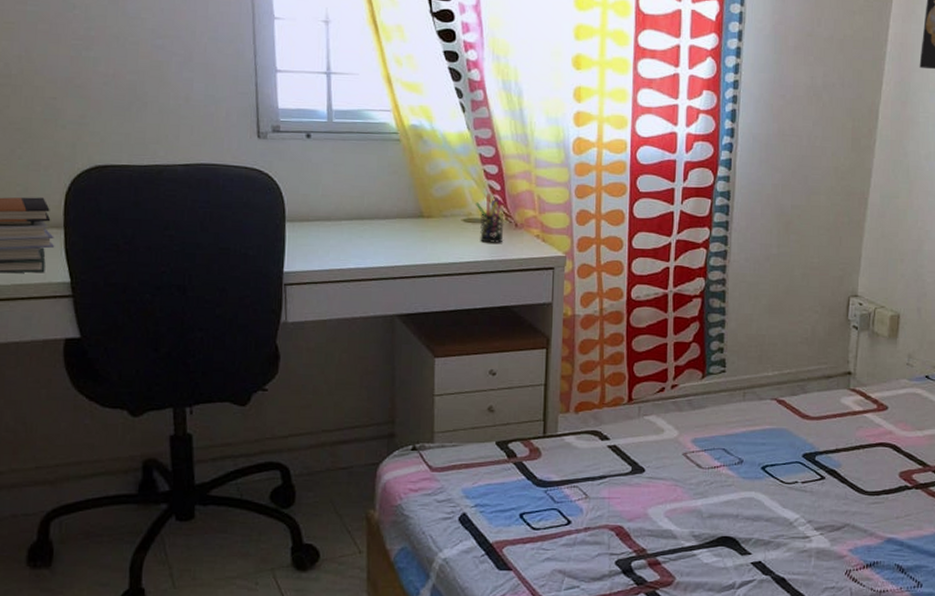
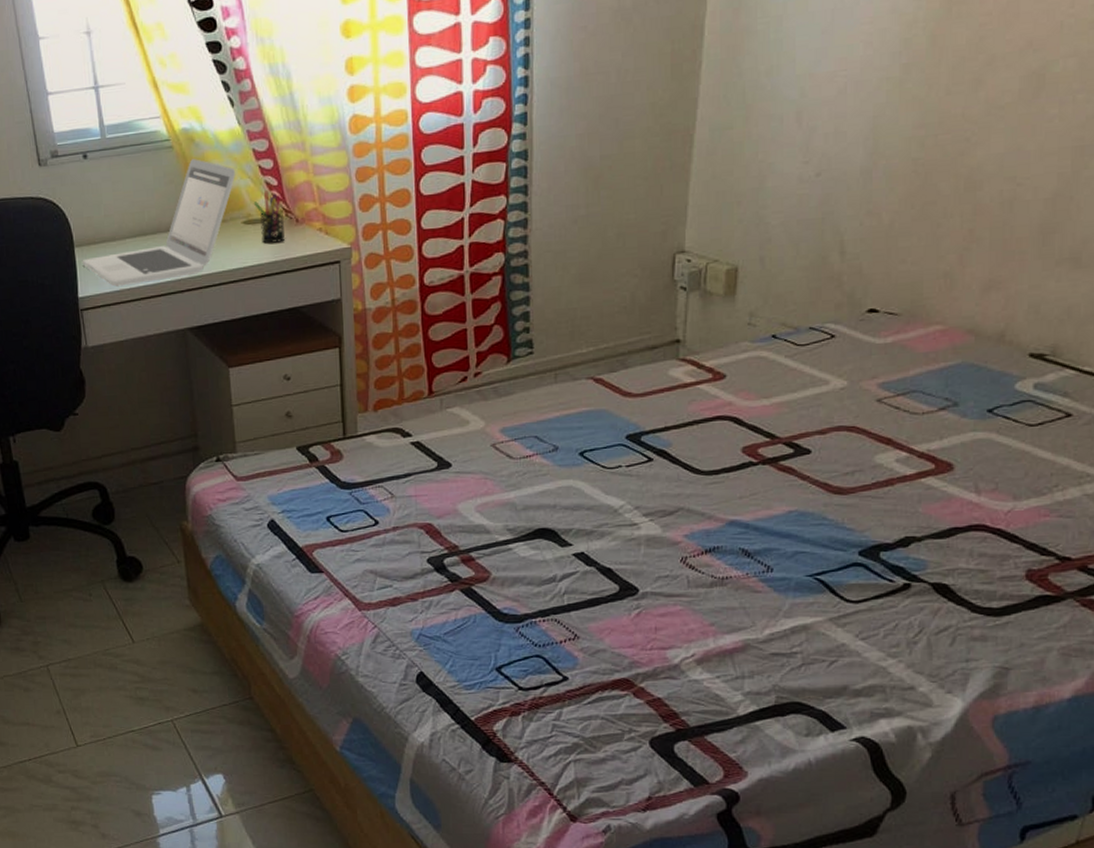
laptop: none [292,154,460,266] -> present [82,159,235,287]

